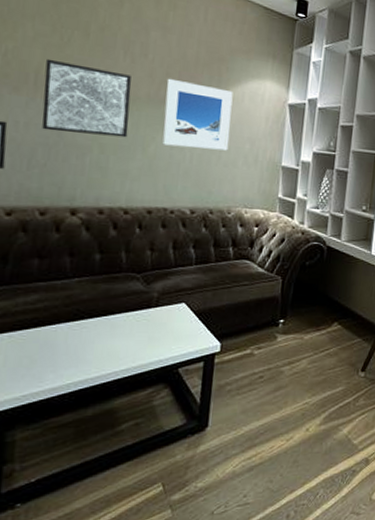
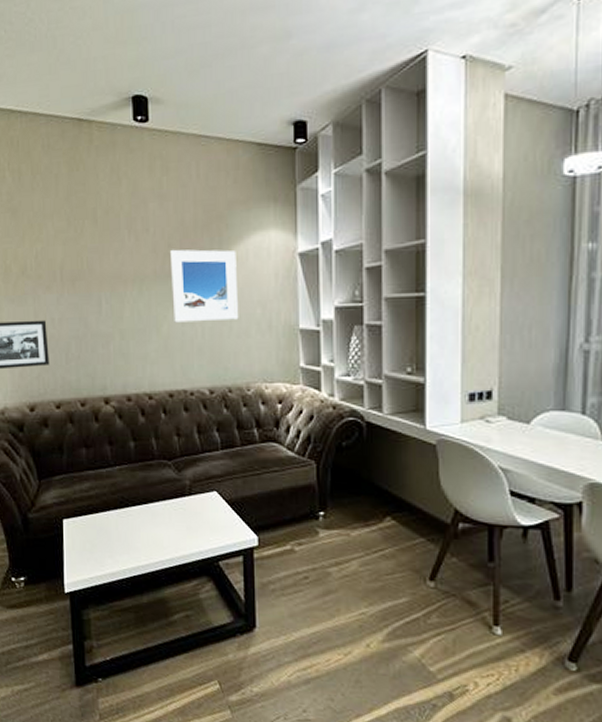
wall art: present [42,58,132,138] -> none [67,253,142,323]

